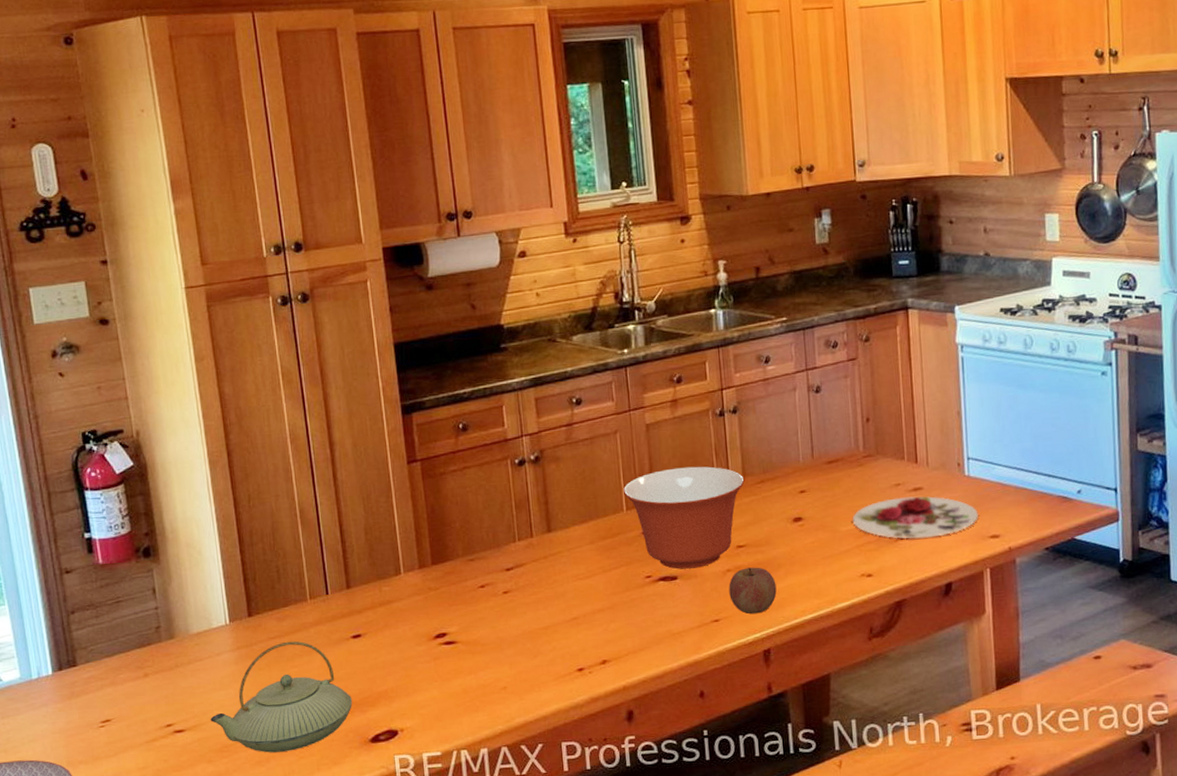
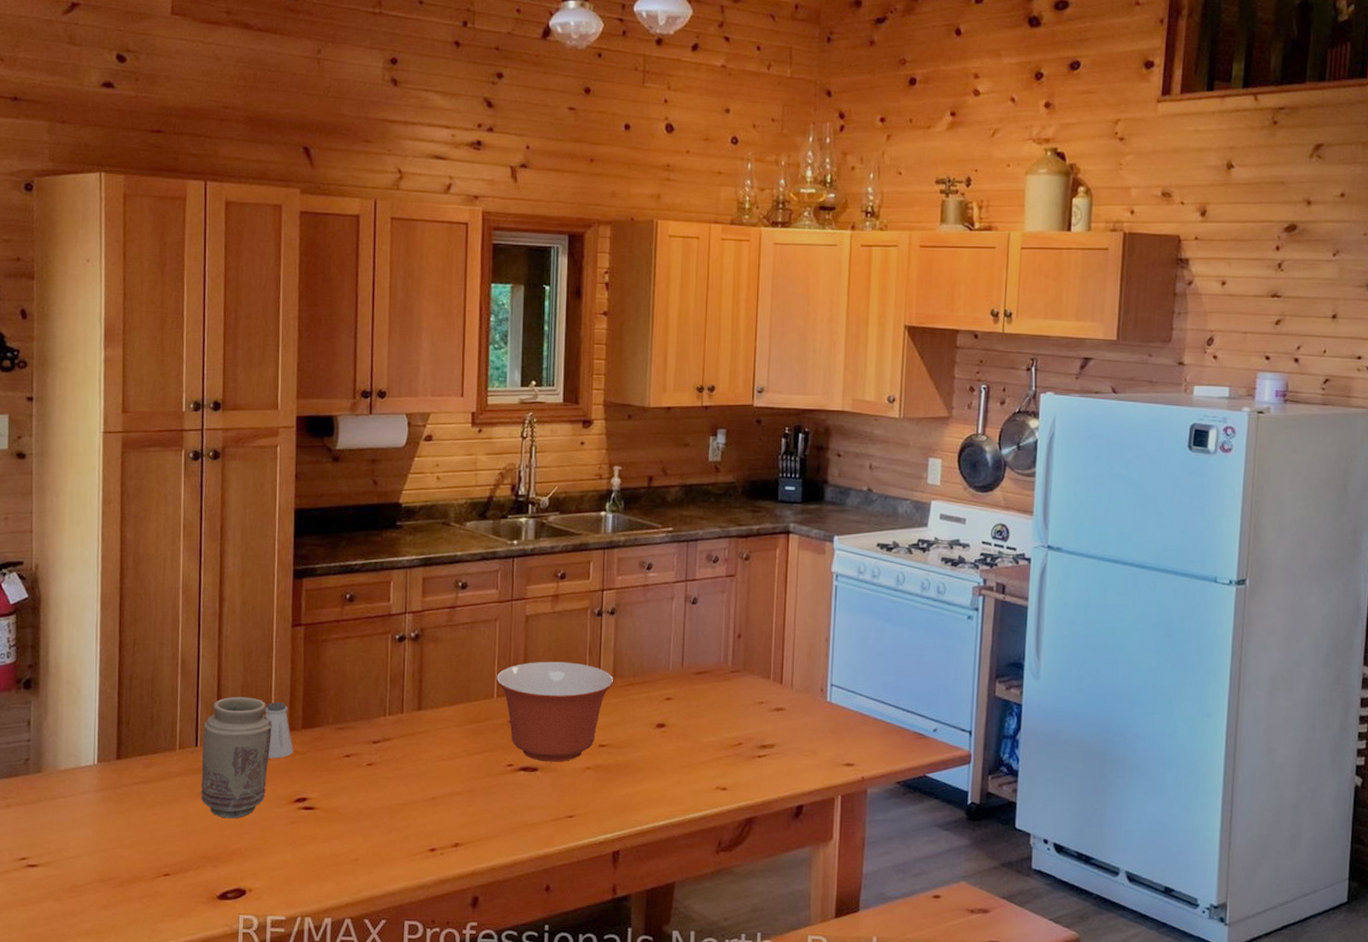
teapot: present [210,641,352,753] -> none [64,788,206,899]
vase: none [332,539,404,663] -> present [201,696,272,819]
saltshaker: none [391,540,427,598] -> present [264,701,294,759]
apple: present [728,567,777,614] -> none [586,767,633,815]
plate: present [852,496,978,539] -> none [713,715,835,758]

